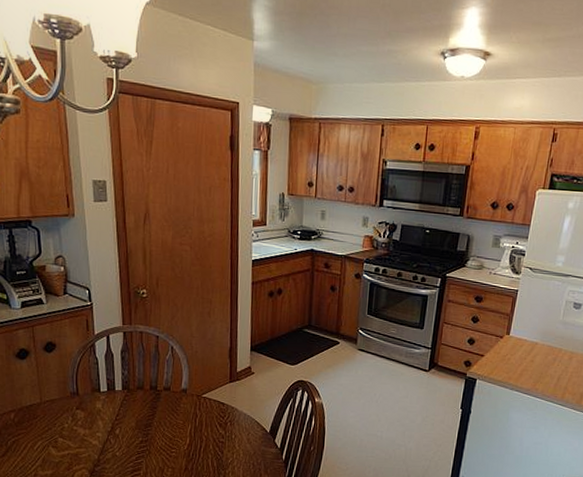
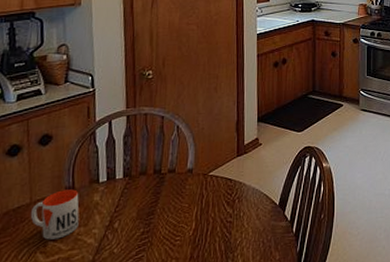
mug: none [41,395,84,437] -> present [30,189,79,240]

